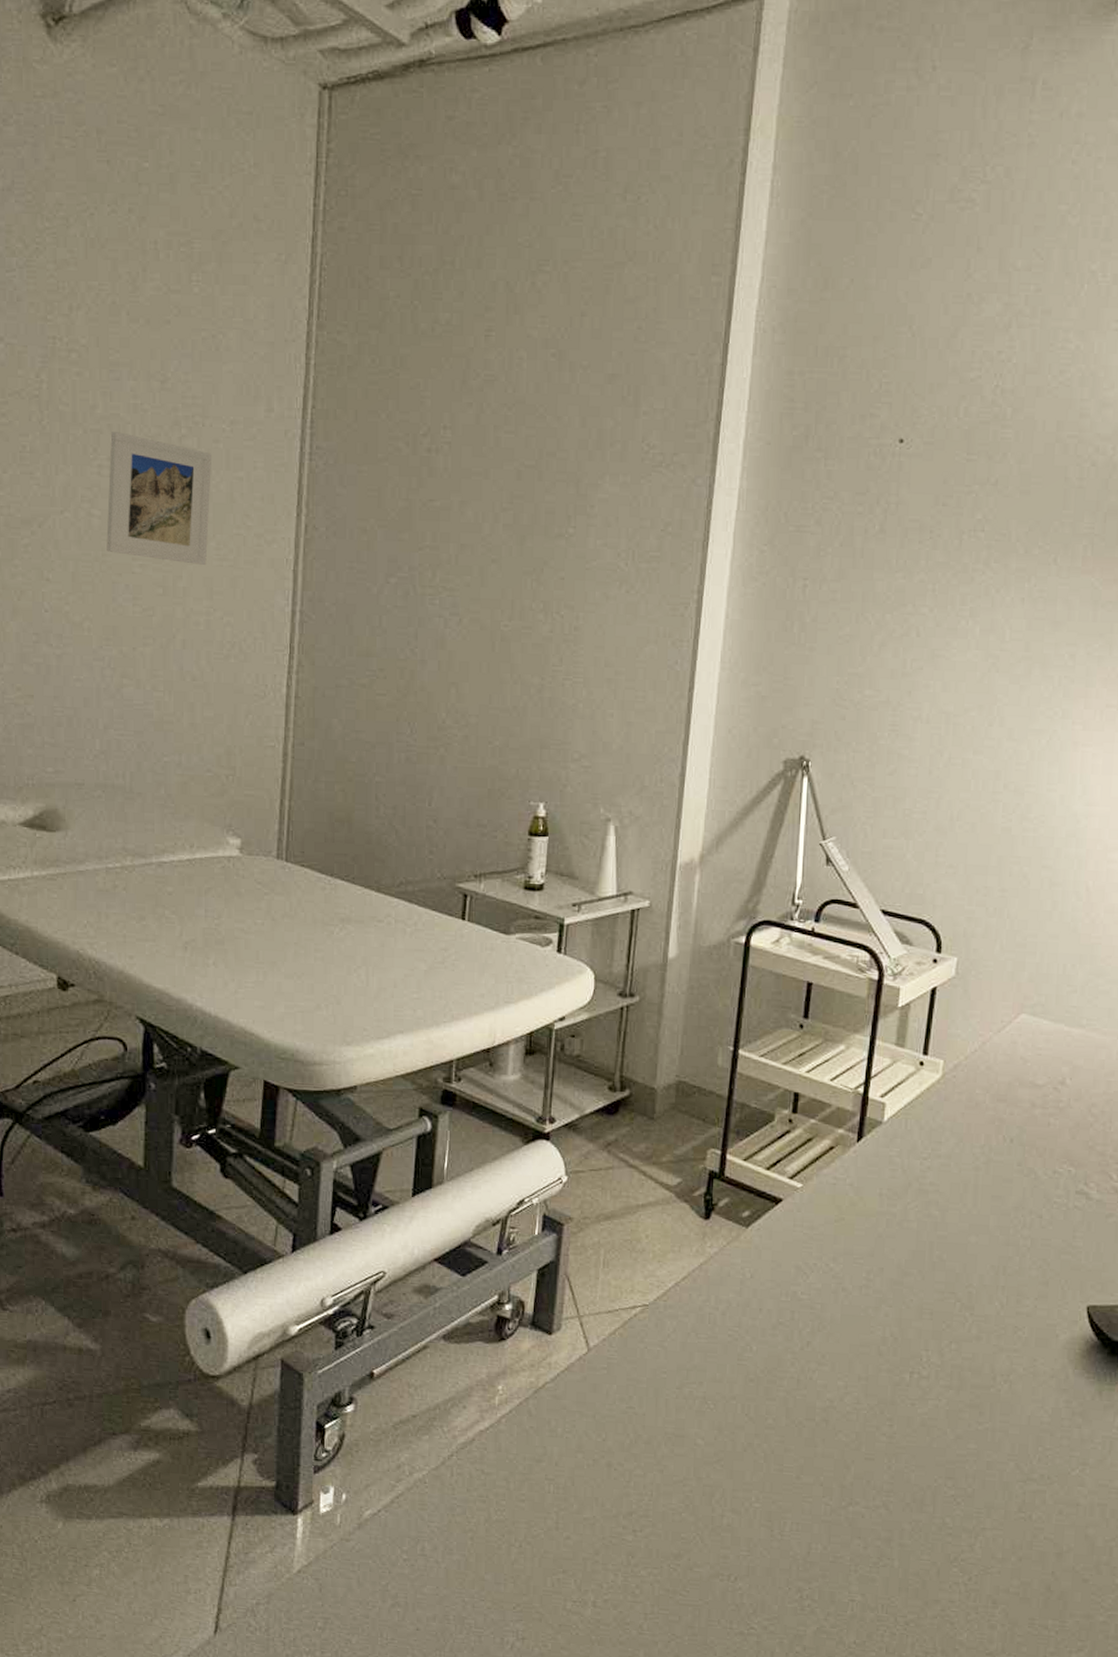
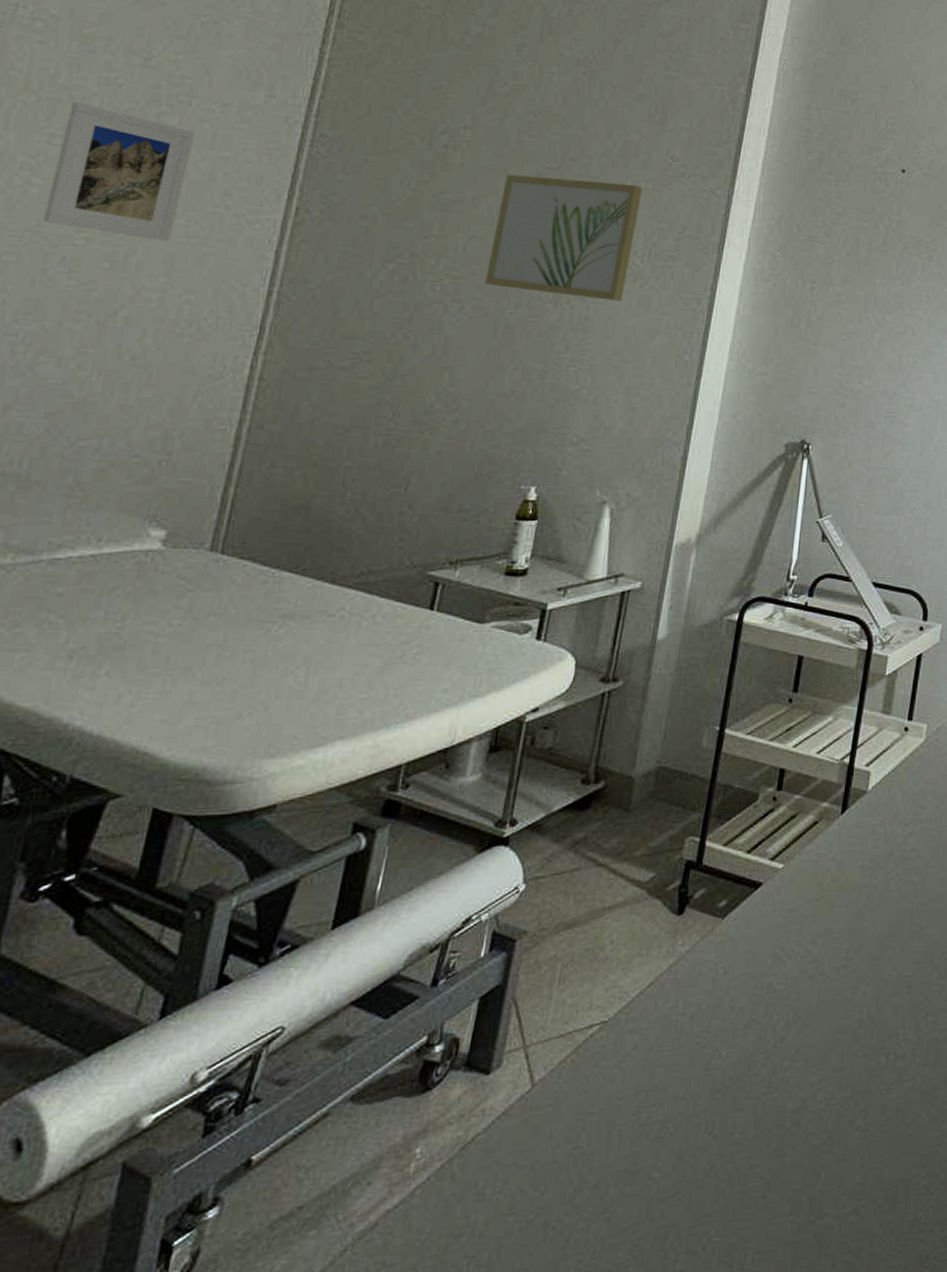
wall art: none [479,476,621,609] -> present [485,174,642,301]

